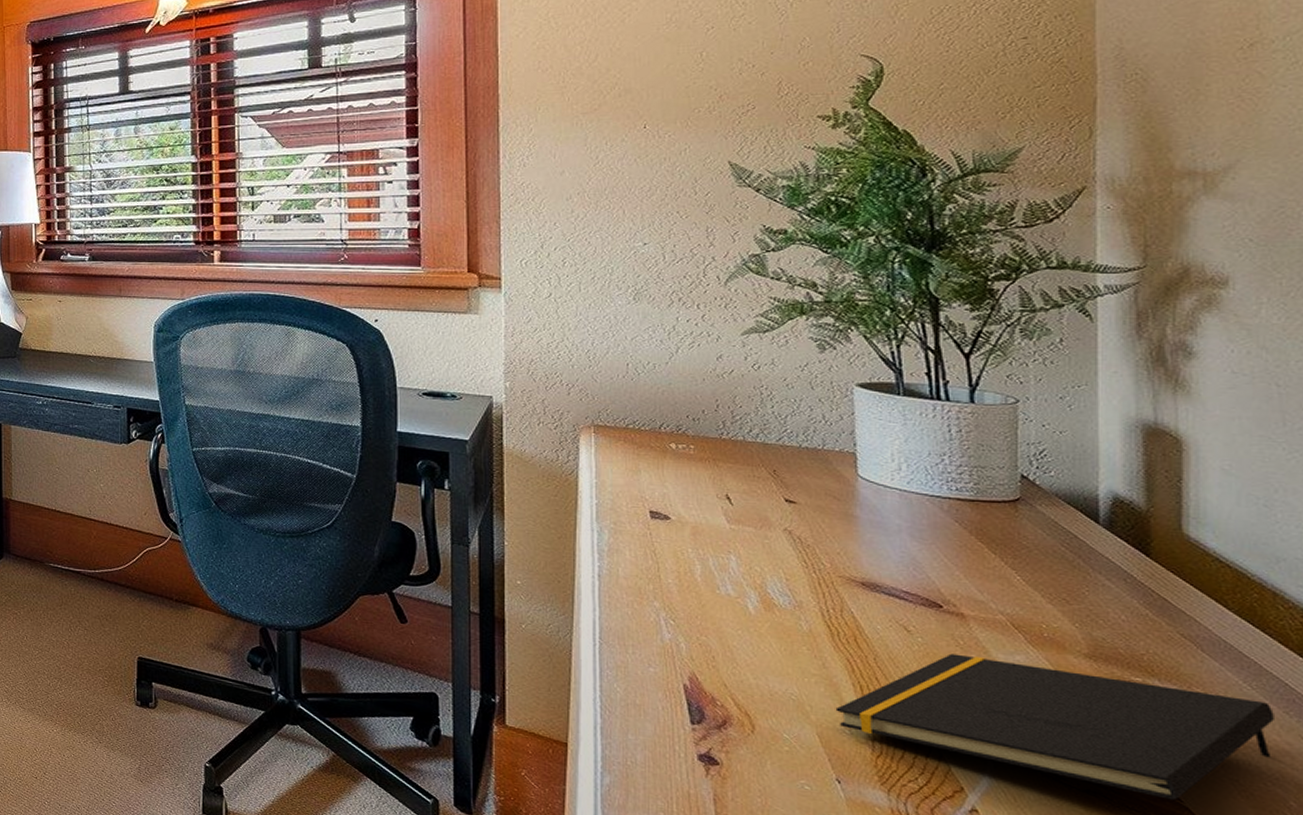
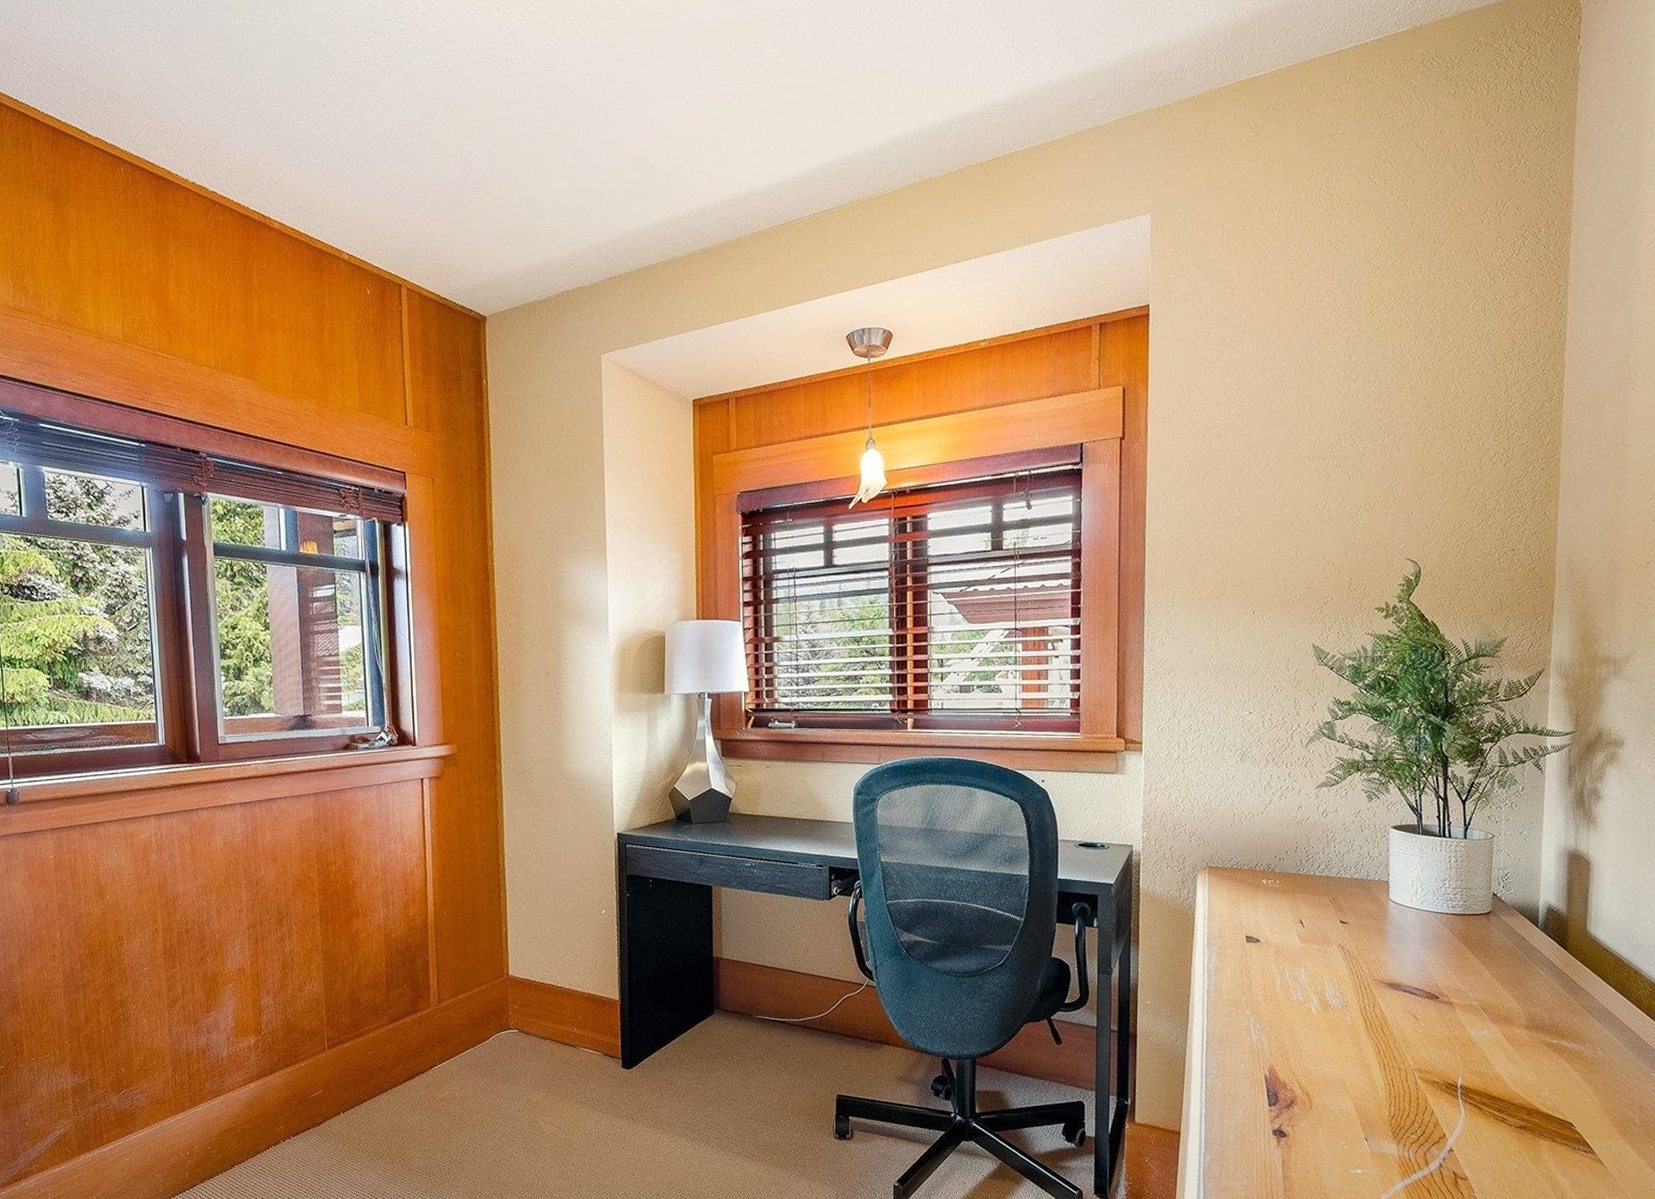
notepad: present [835,653,1274,800] -> none [1366,1033,1631,1127]

